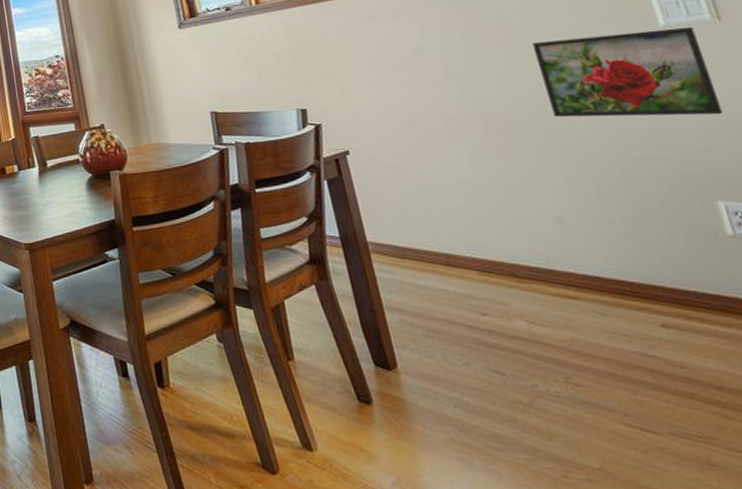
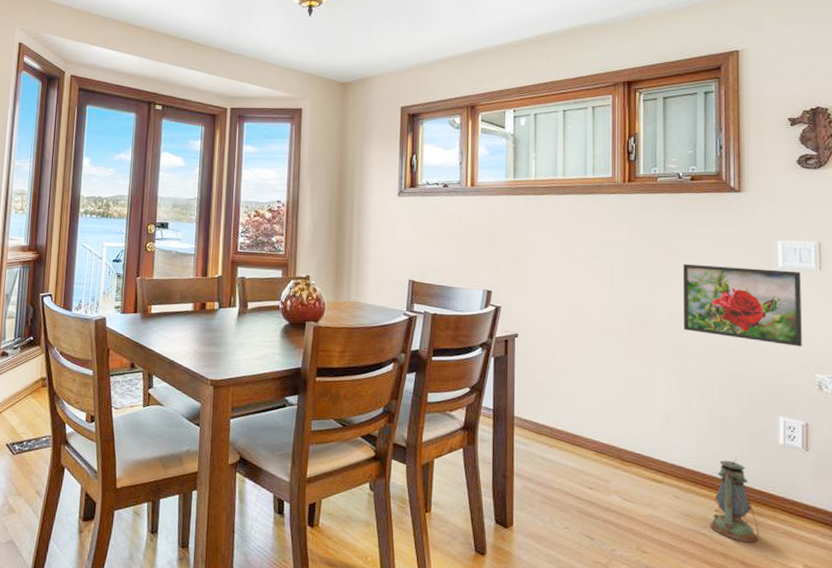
lantern: none [648,258,734,362] -> present [710,458,759,543]

